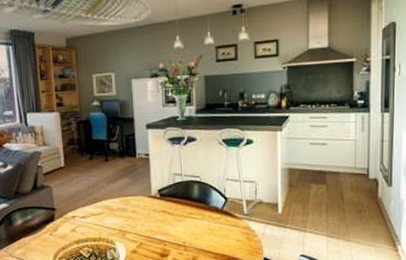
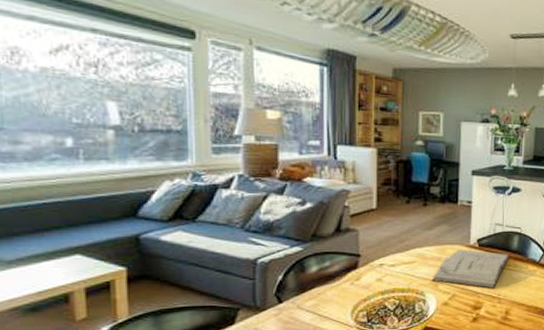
book: none [119,200,192,237] -> present [431,249,510,289]

